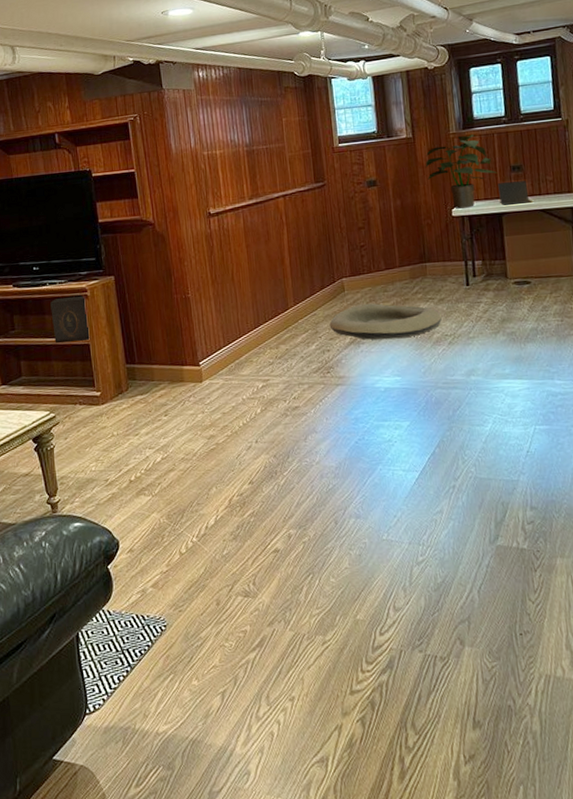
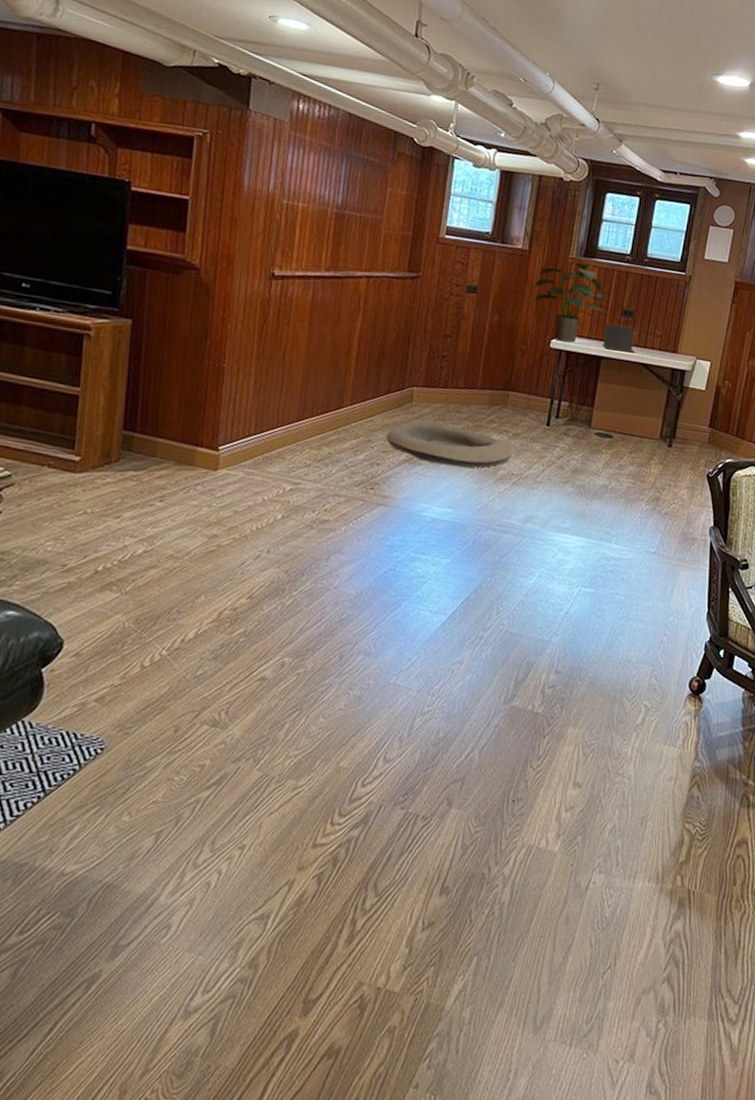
decorative box: present [50,296,91,344] -> none [31,330,85,392]

